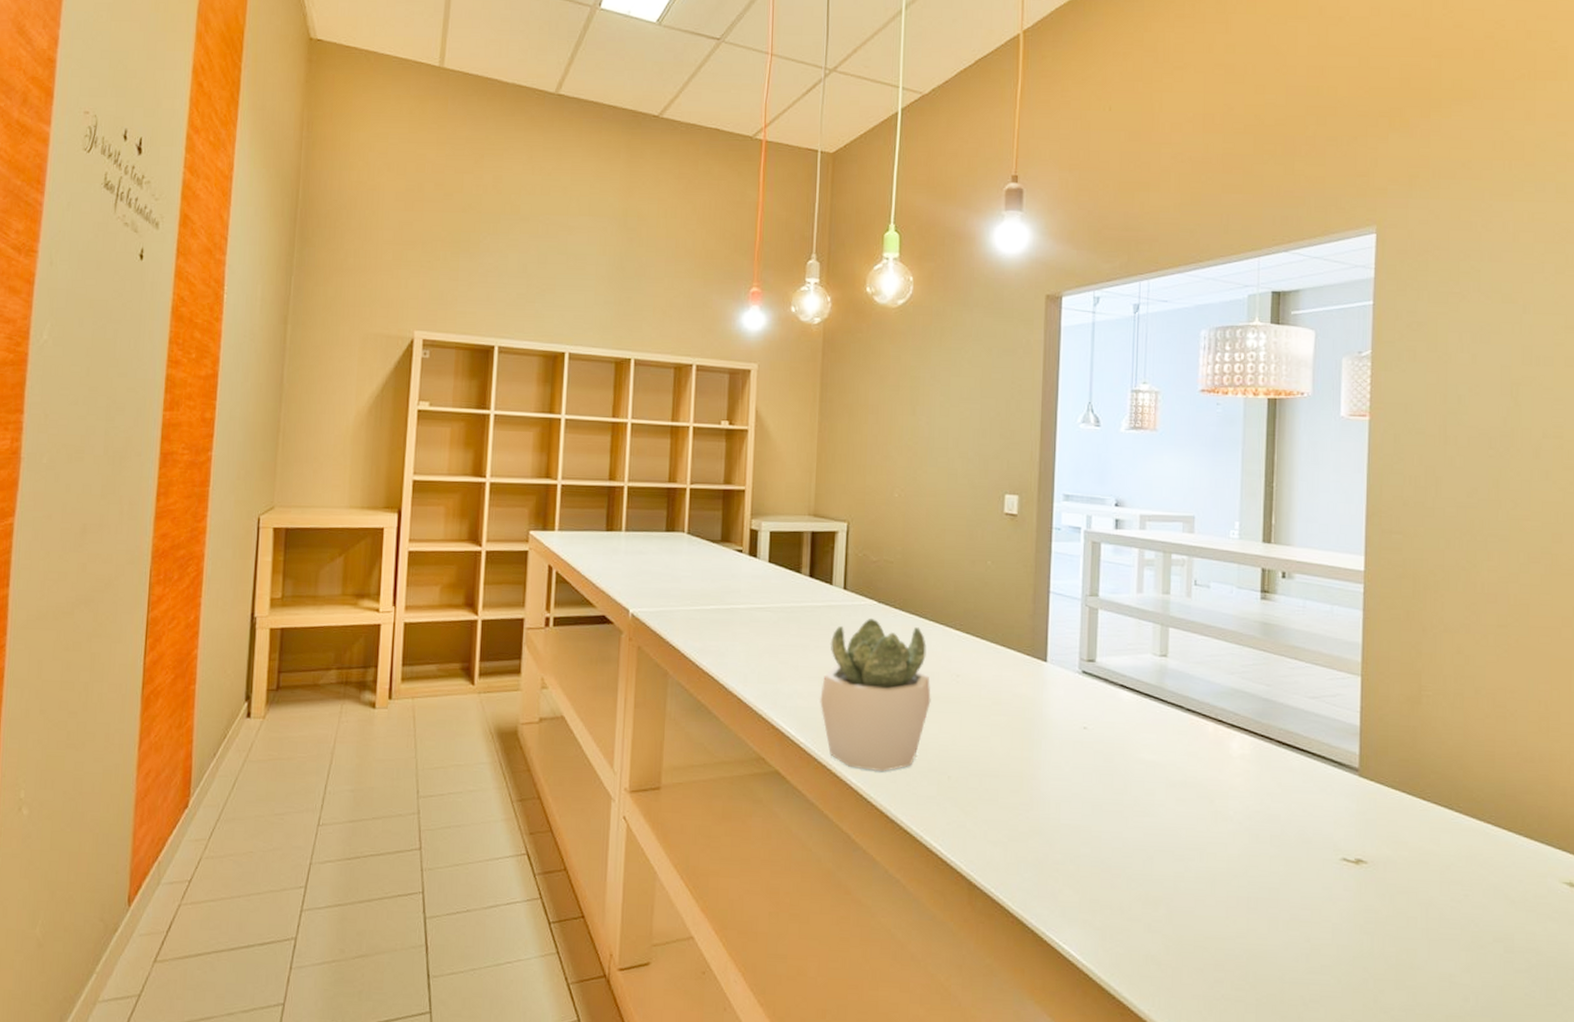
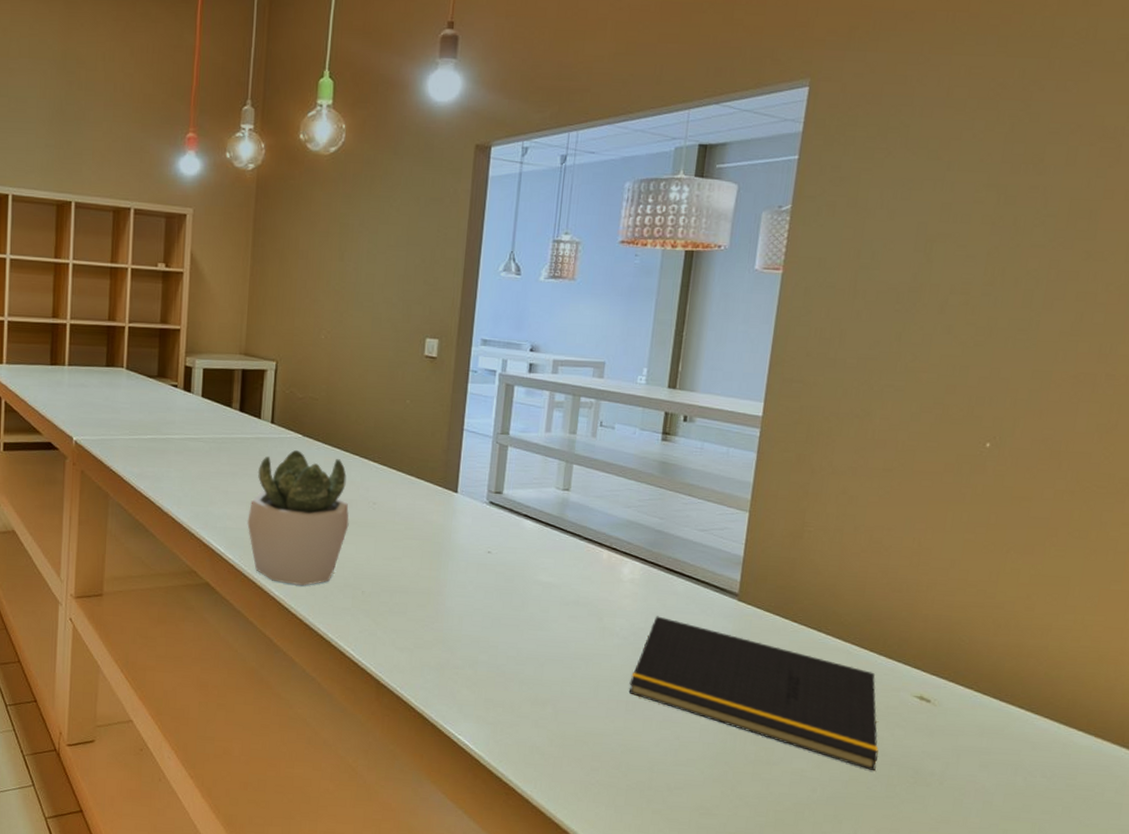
notepad: none [1249,796,1532,974] -> present [628,616,879,772]

